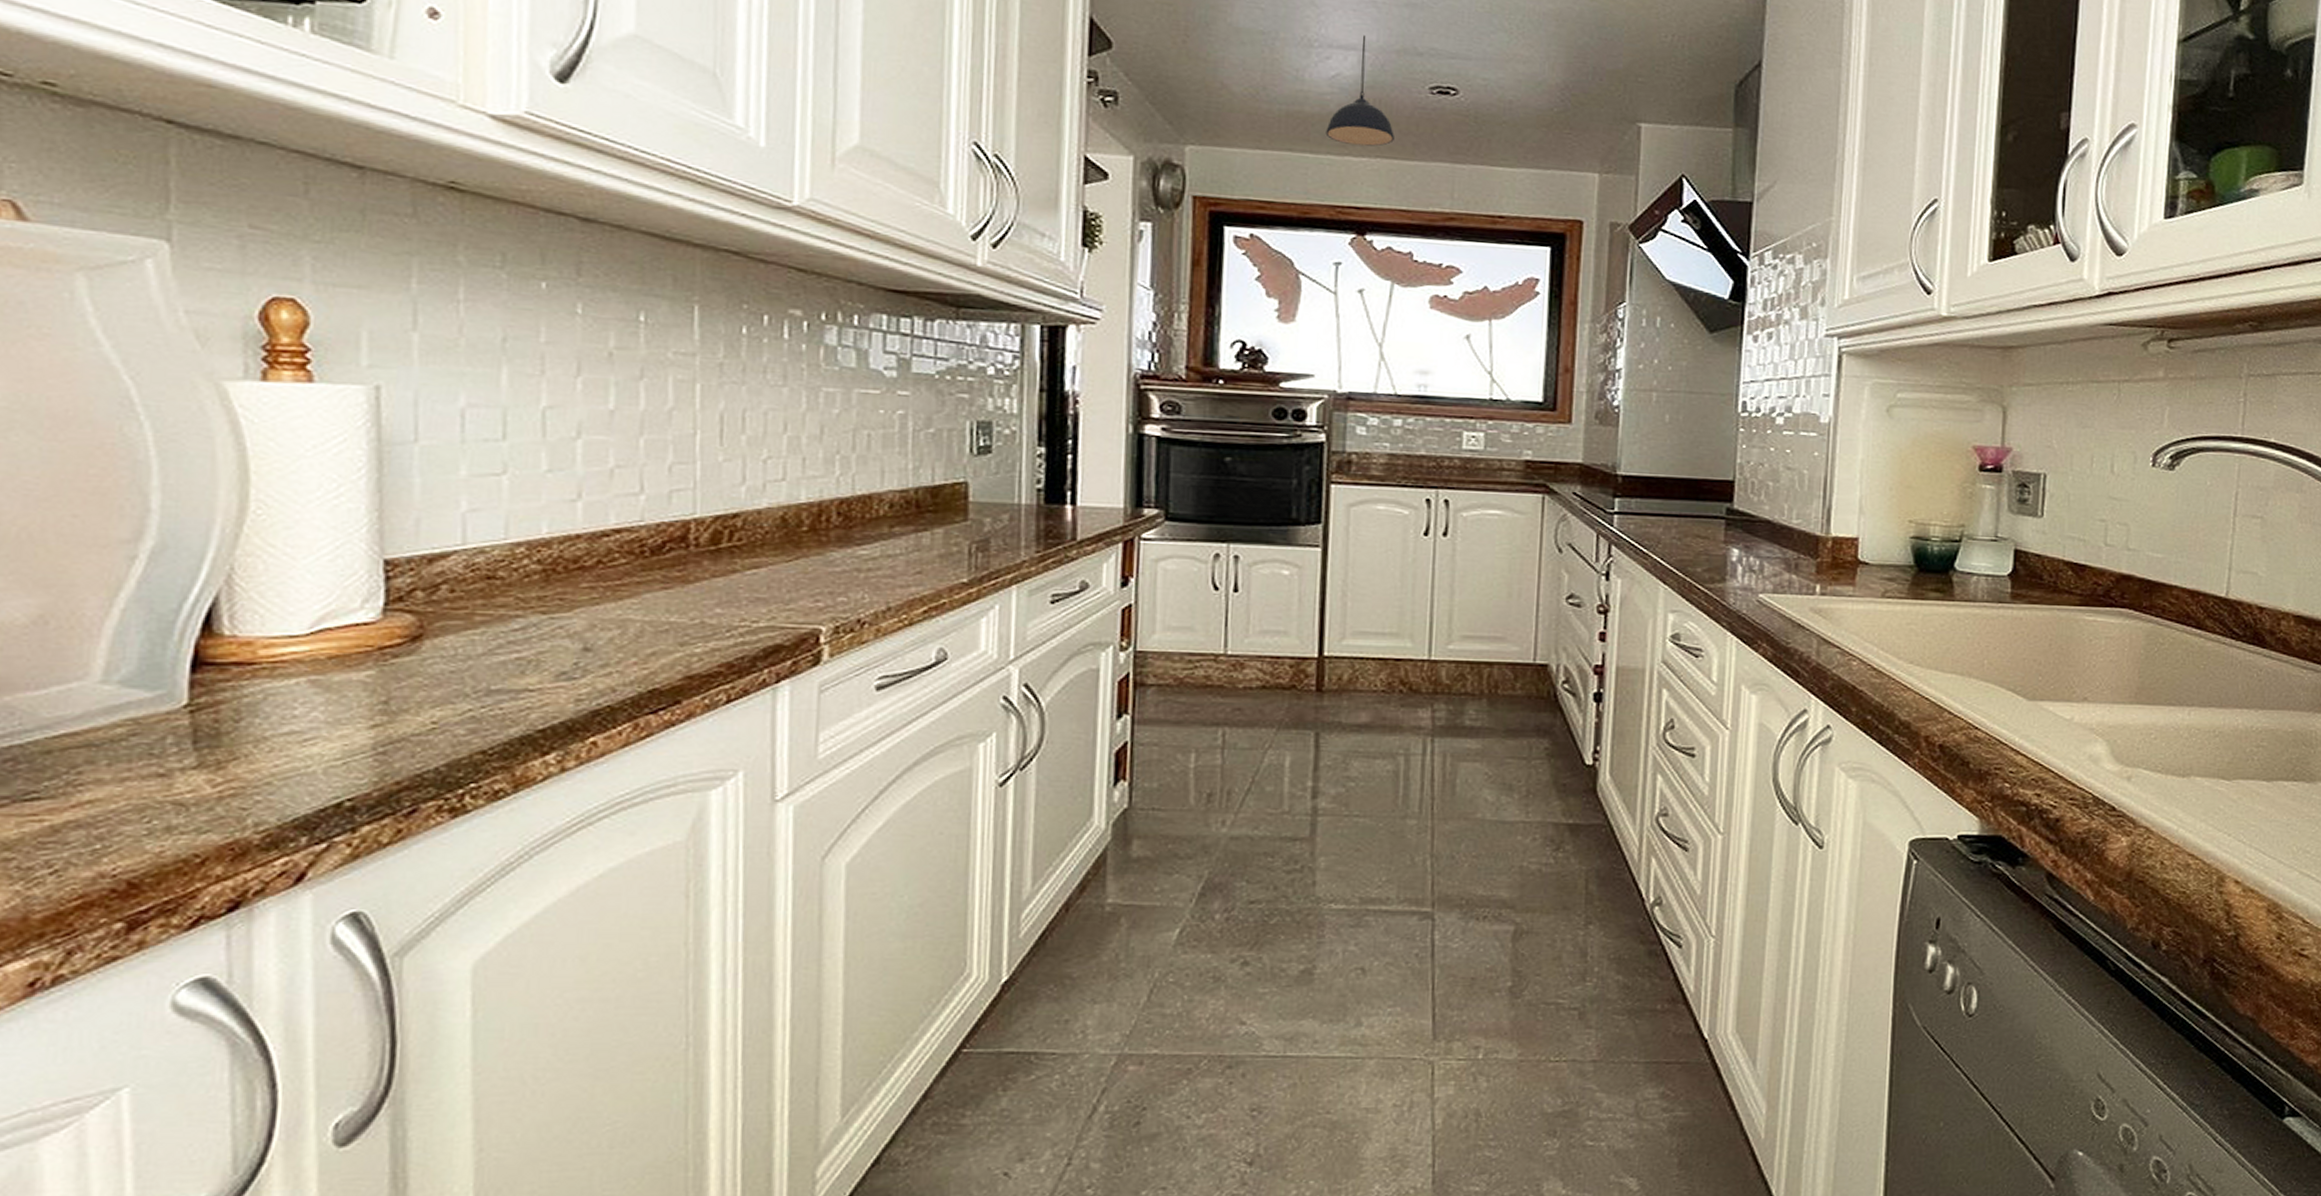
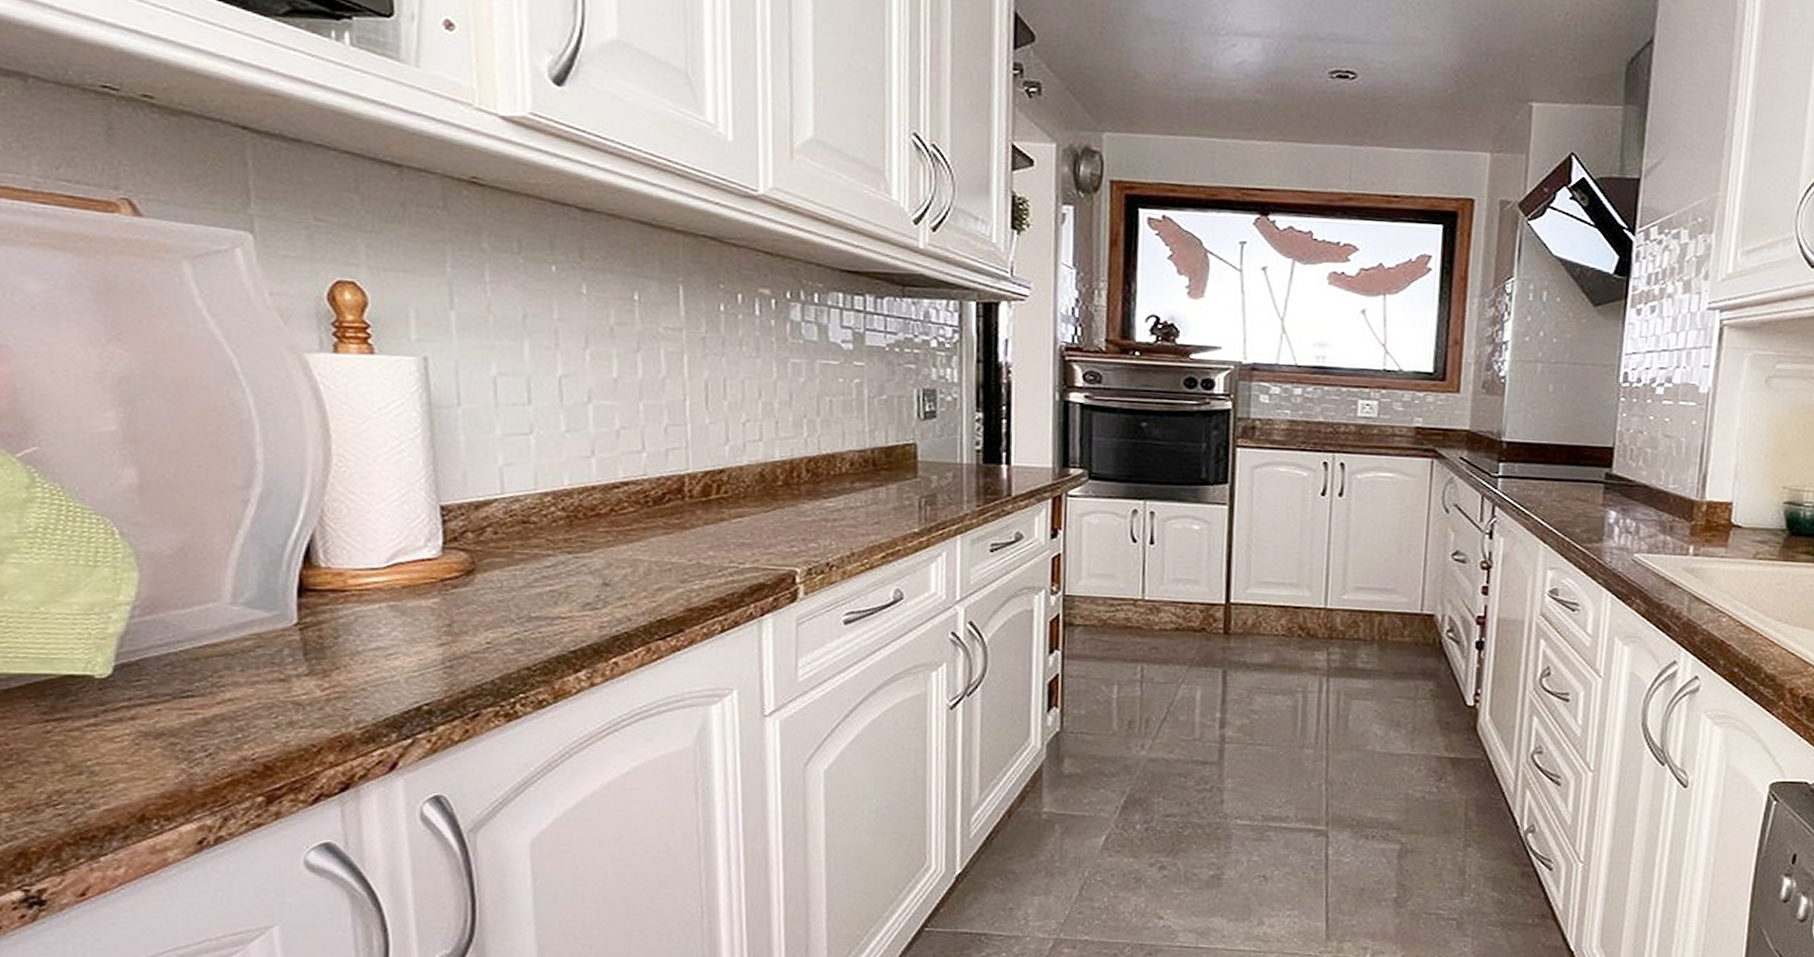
pendant light: present [1325,35,1394,147] -> none [1231,22,1296,131]

